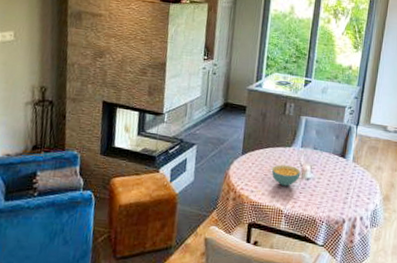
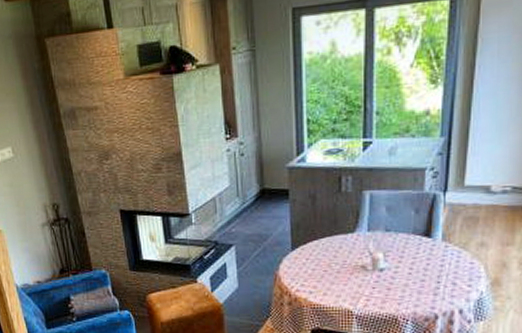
cereal bowl: present [271,164,301,186] -> none [331,256,371,282]

